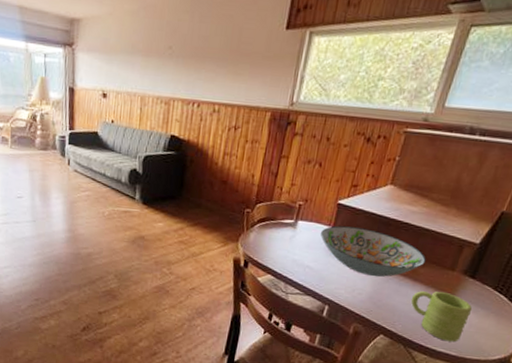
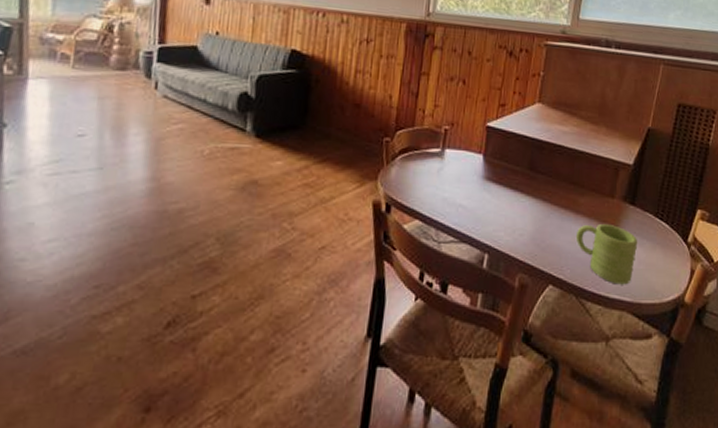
decorative bowl: present [321,225,426,277] -> none [472,152,585,212]

